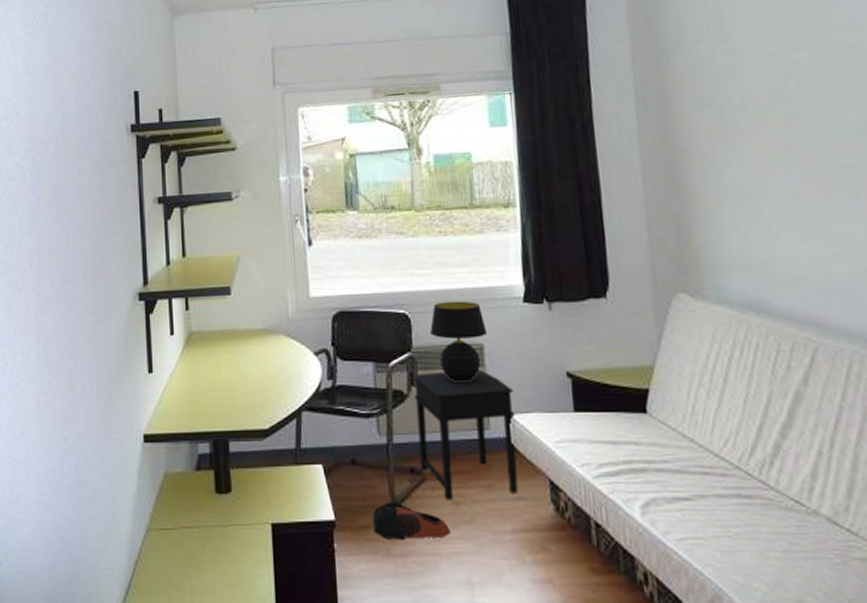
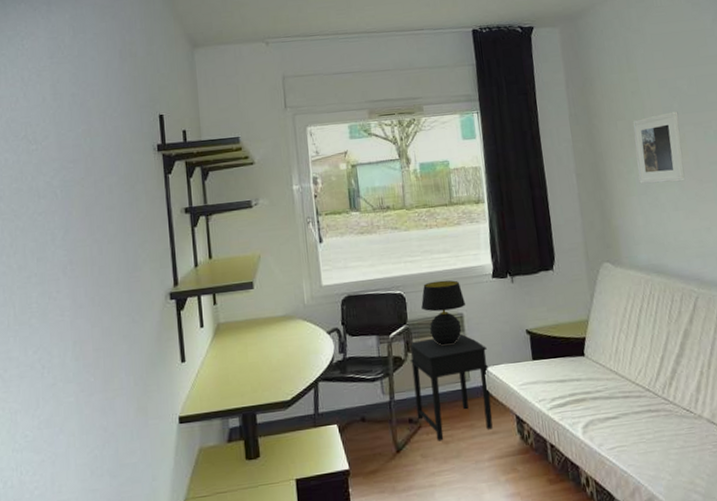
bag: present [373,500,450,541] -> none [380,446,442,479]
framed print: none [725,95,803,192] -> present [632,111,686,184]

